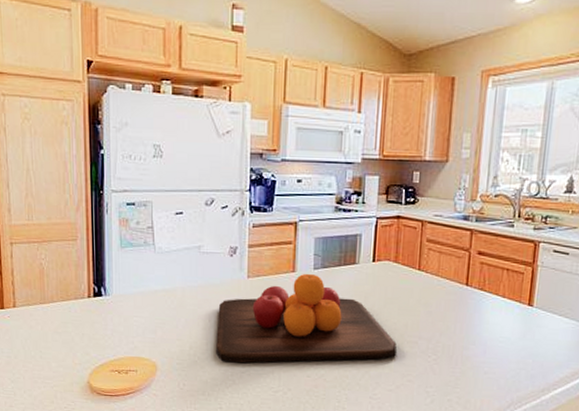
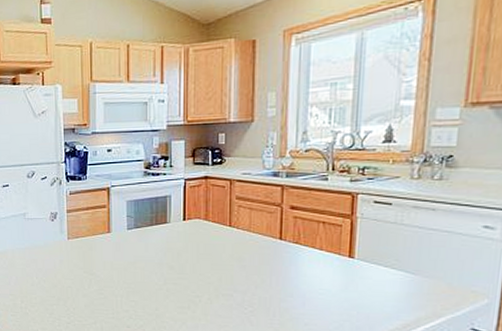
chopping board: present [216,273,397,363] -> none [43,233,212,315]

